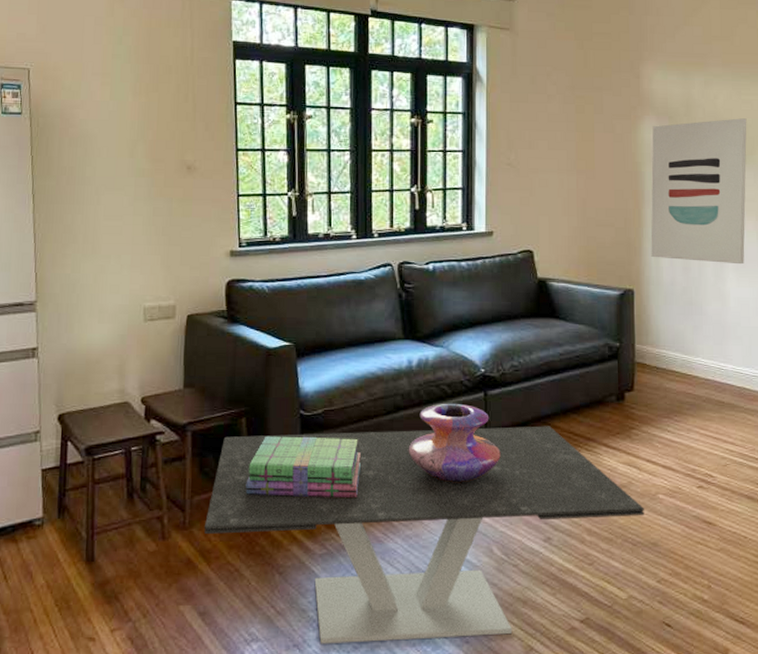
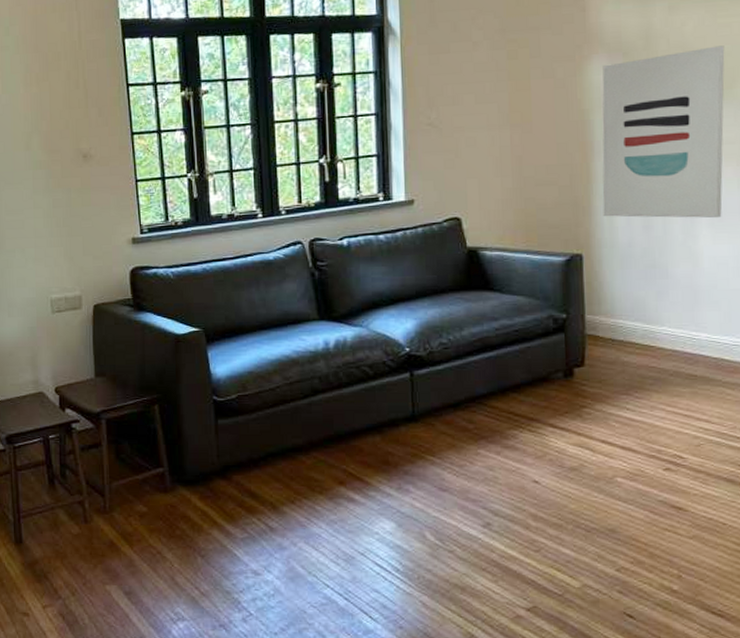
coffee table: present [204,426,644,644] -> none [124,406,599,625]
stack of books: present [245,436,361,497] -> none [162,422,279,482]
decorative vase: present [408,403,501,482] -> none [328,384,431,466]

